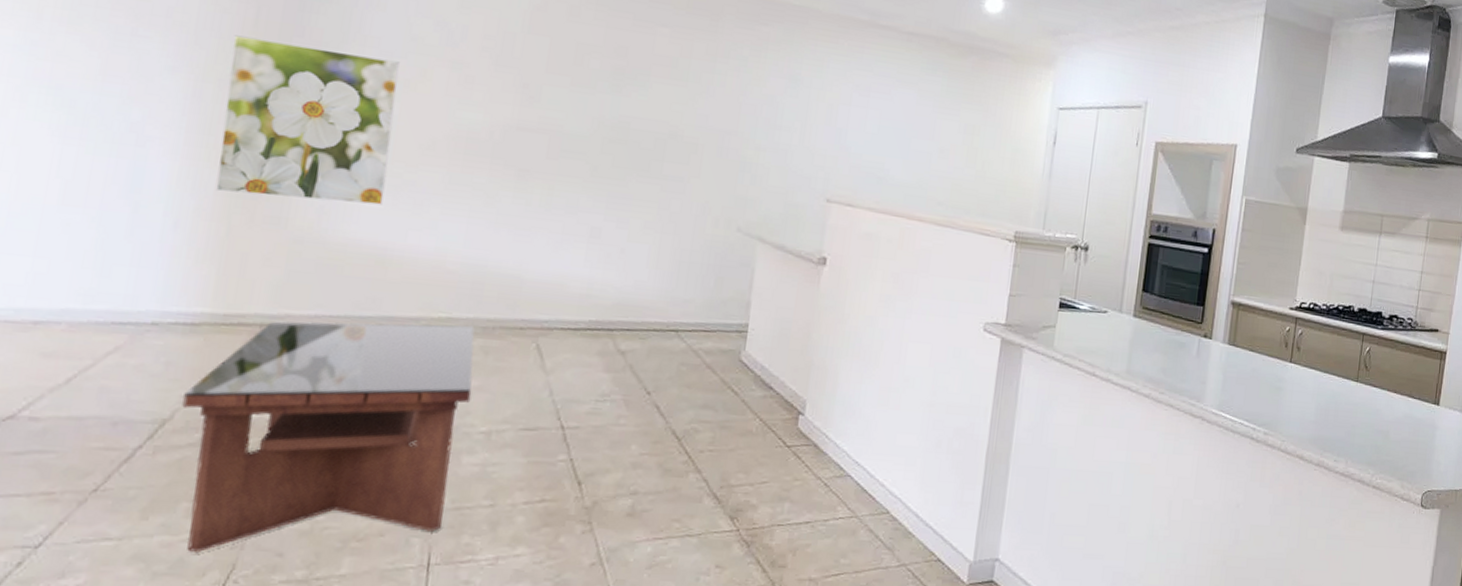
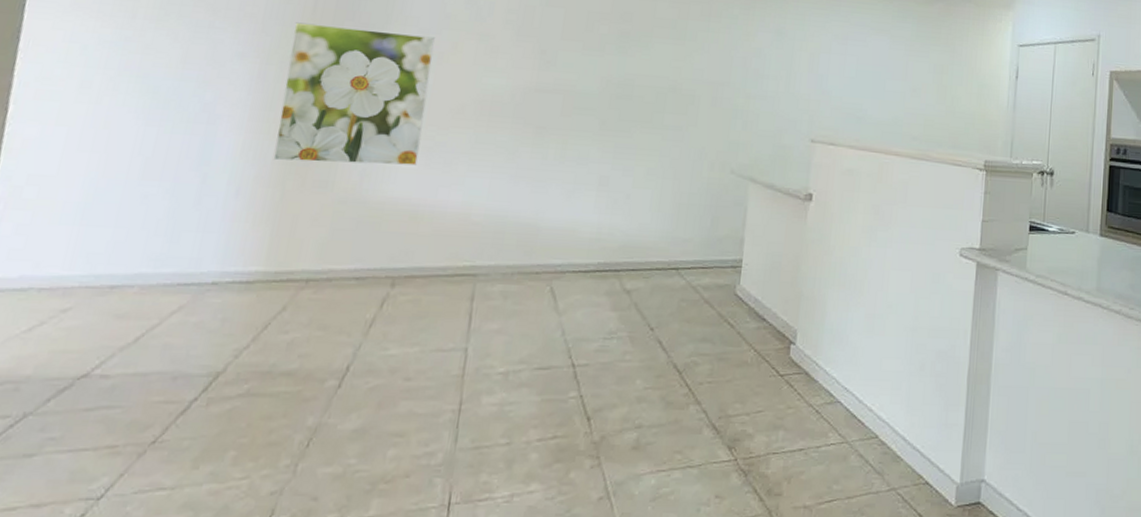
coffee table: present [182,321,475,552] -> none [232,272,496,499]

